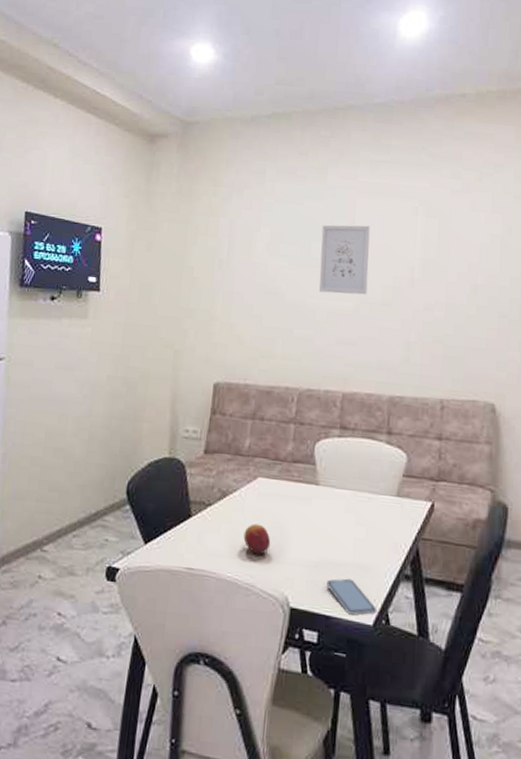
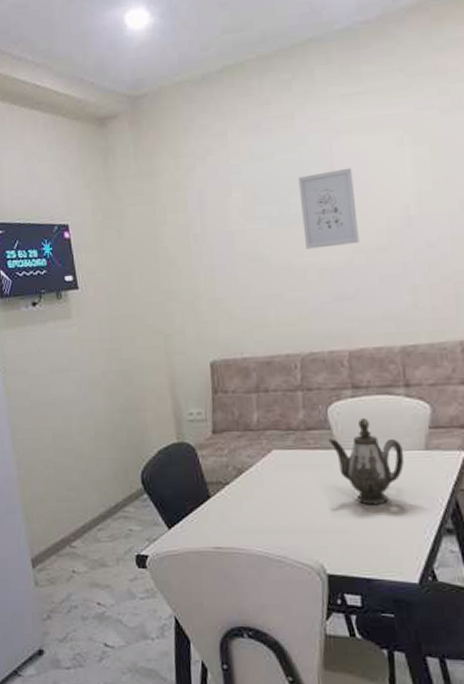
fruit: present [243,523,271,555] -> none [267,496,297,527]
teapot: none [311,458,378,544] -> present [328,418,404,505]
smartphone: present [327,578,377,615] -> none [362,539,422,575]

